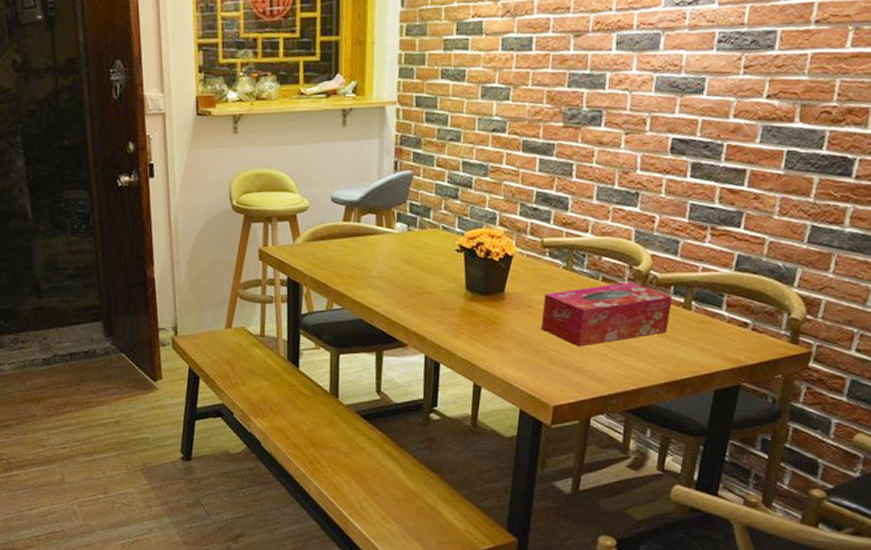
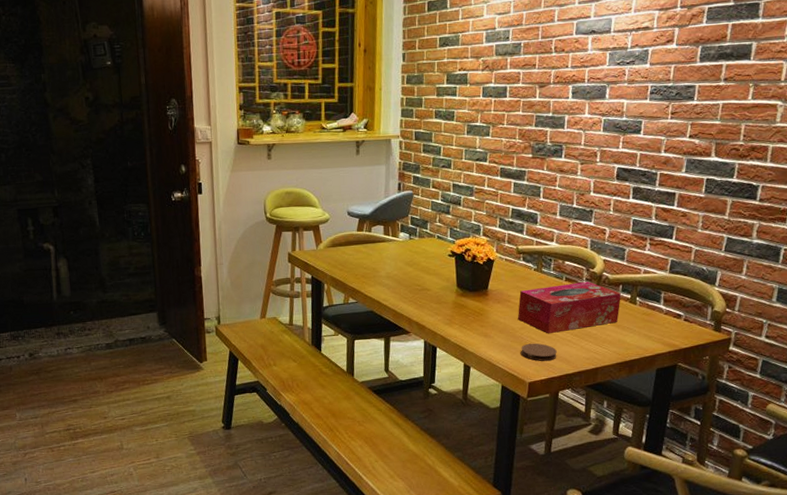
coaster: none [544,358,589,380] -> present [521,343,557,361]

